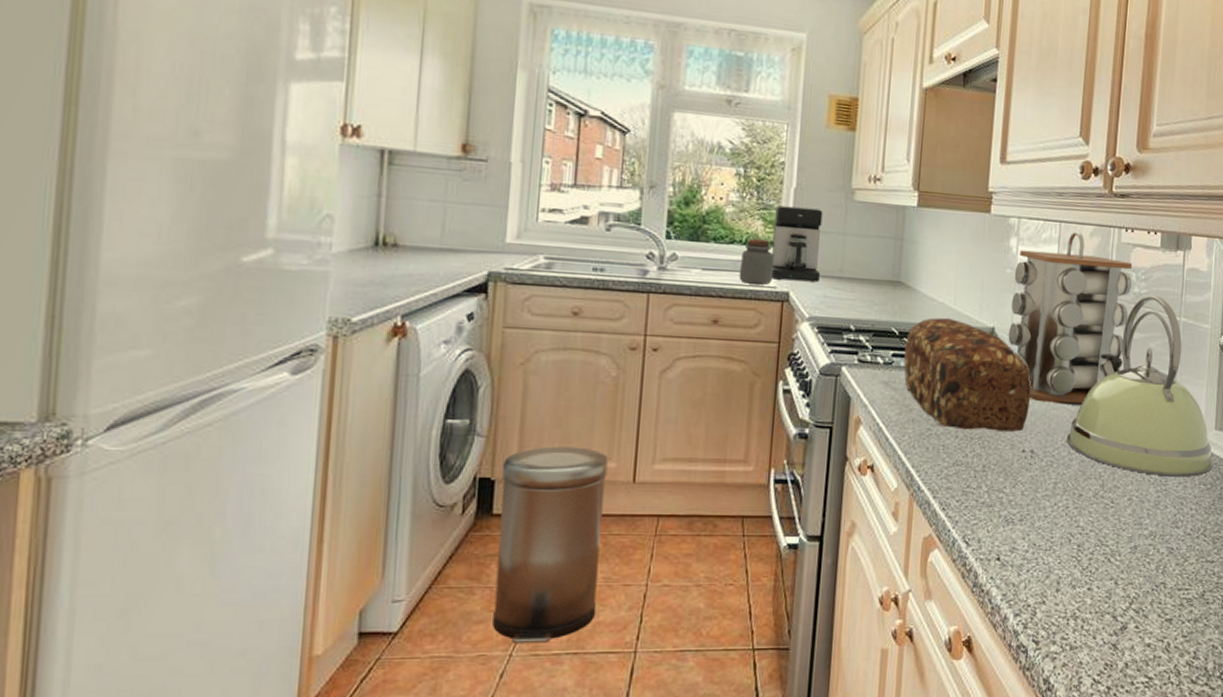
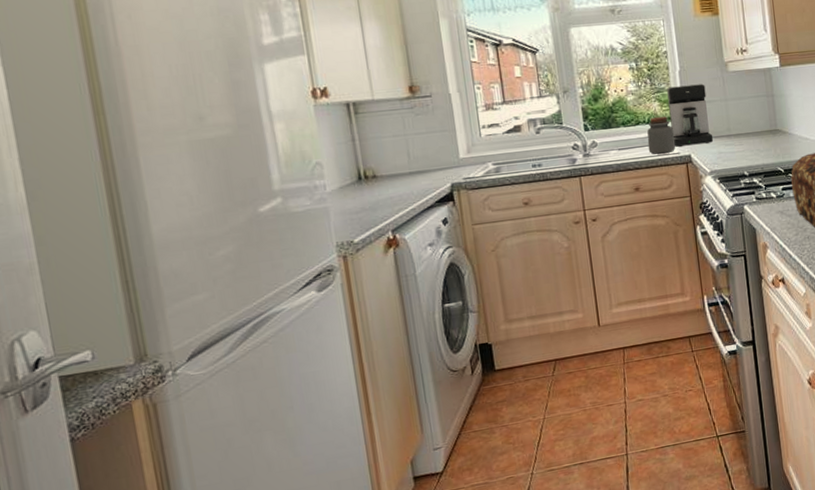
pedal bin: present [492,446,608,644] -> none [495,306,590,465]

